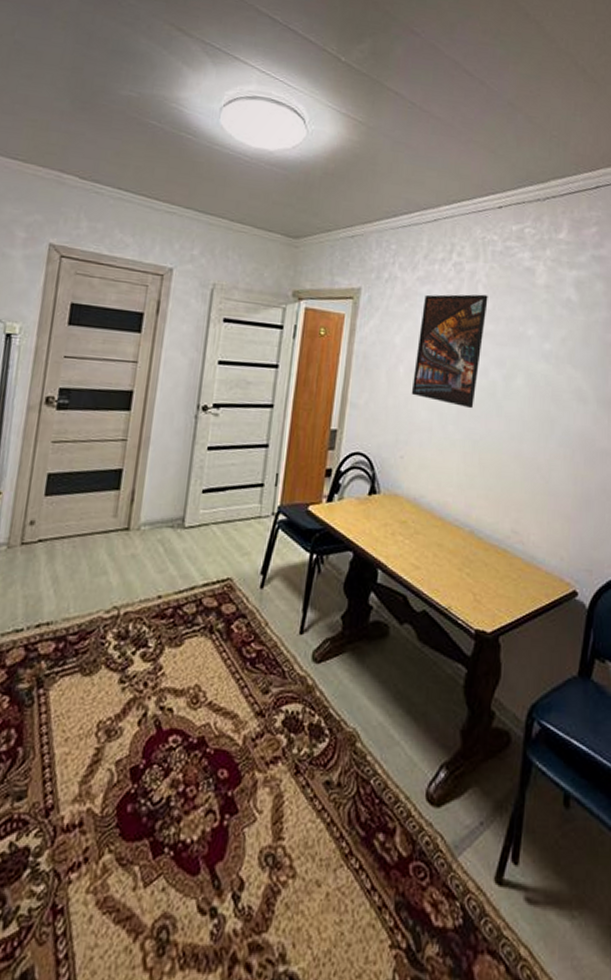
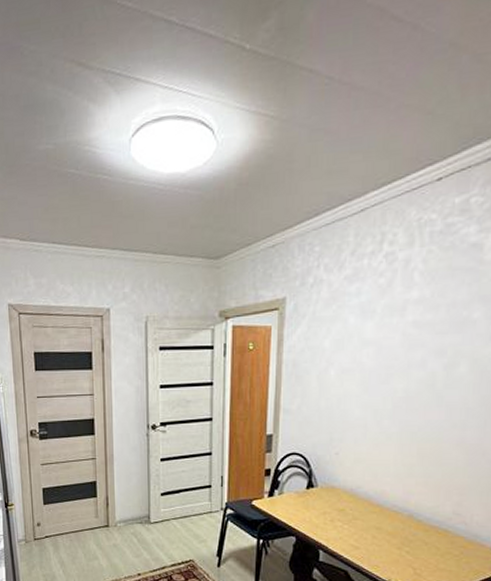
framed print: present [411,294,488,409] -> none [343,282,426,402]

